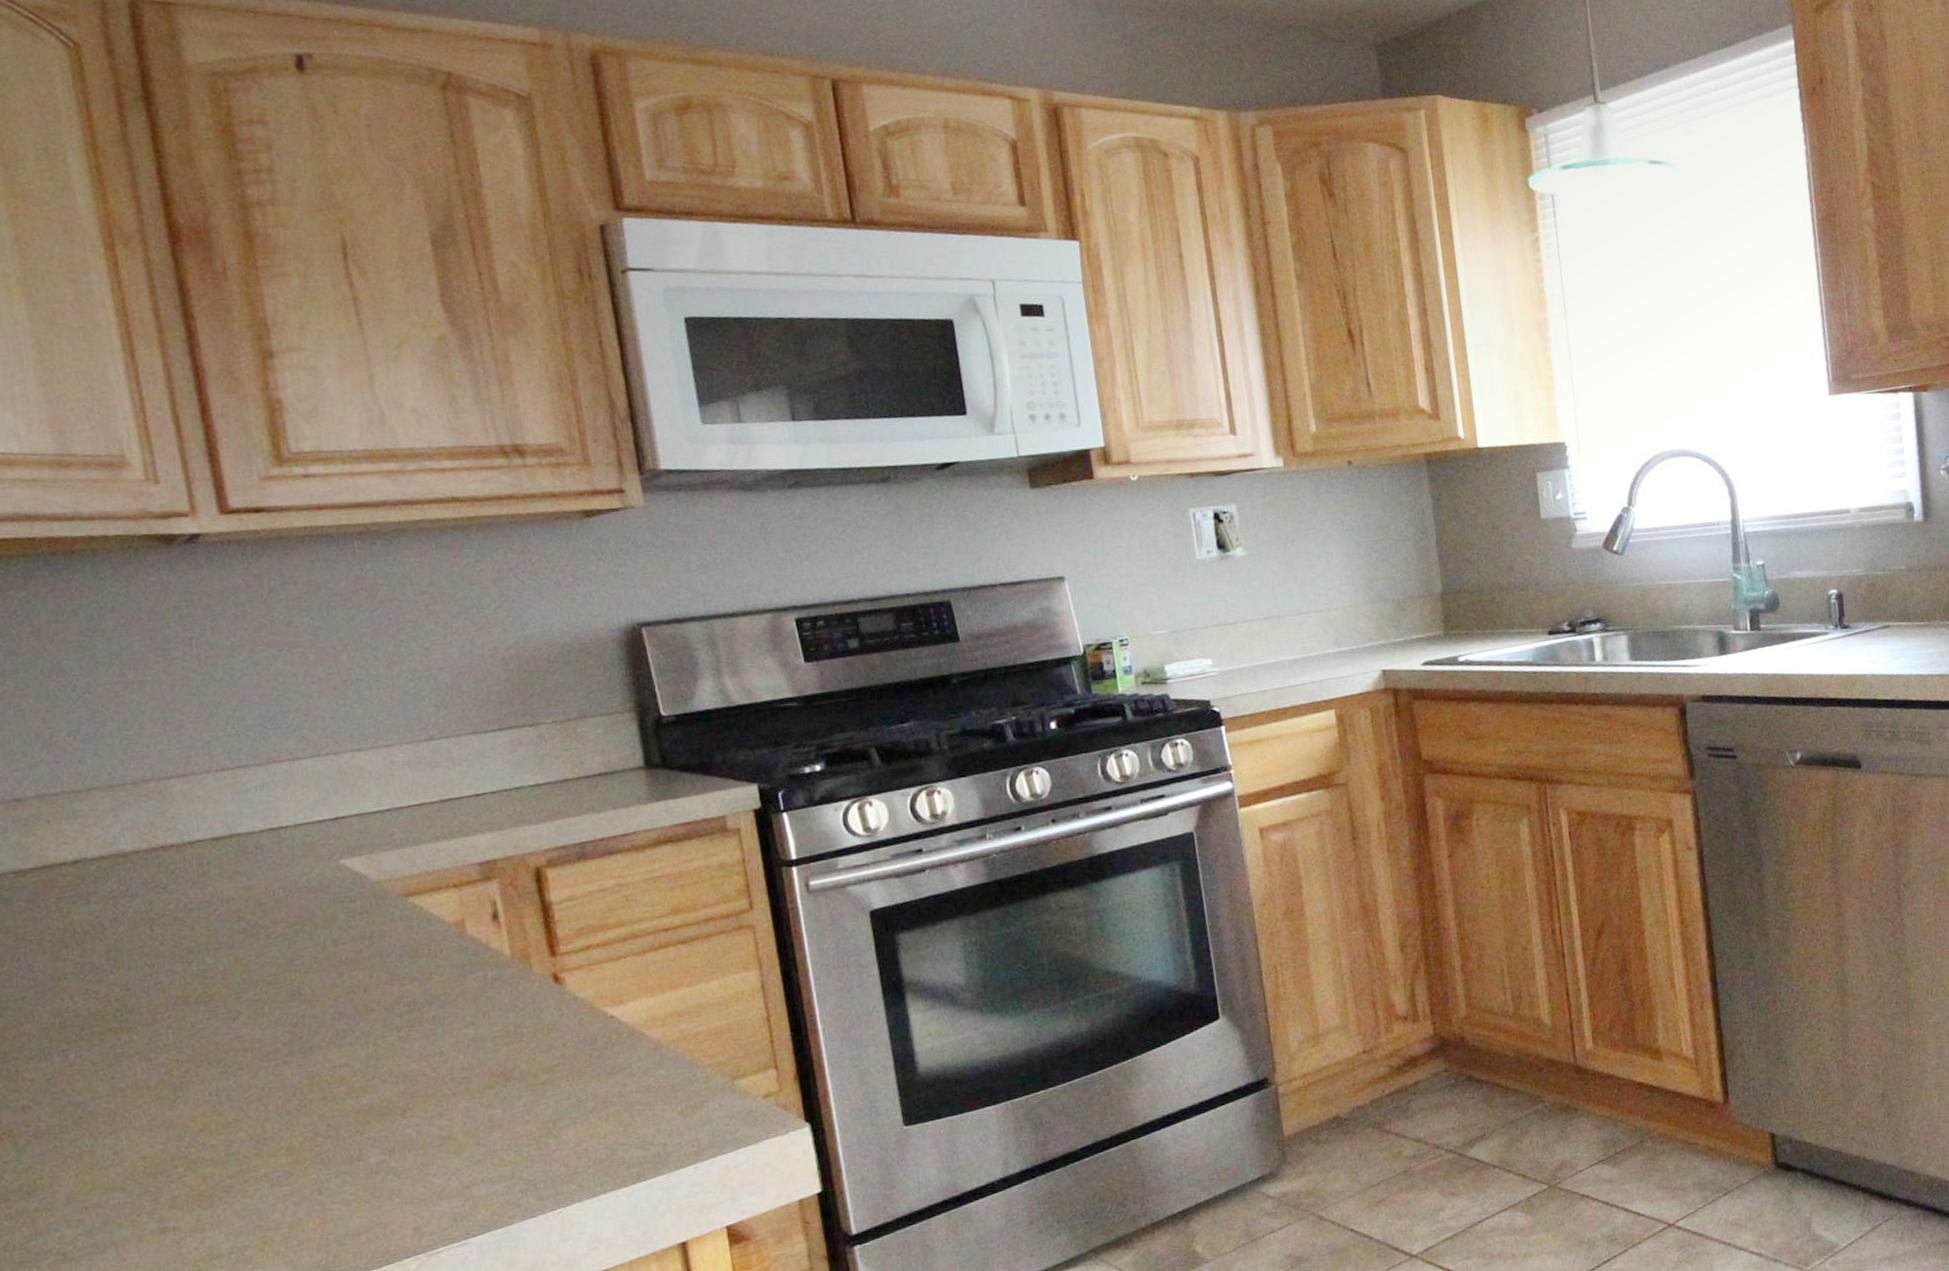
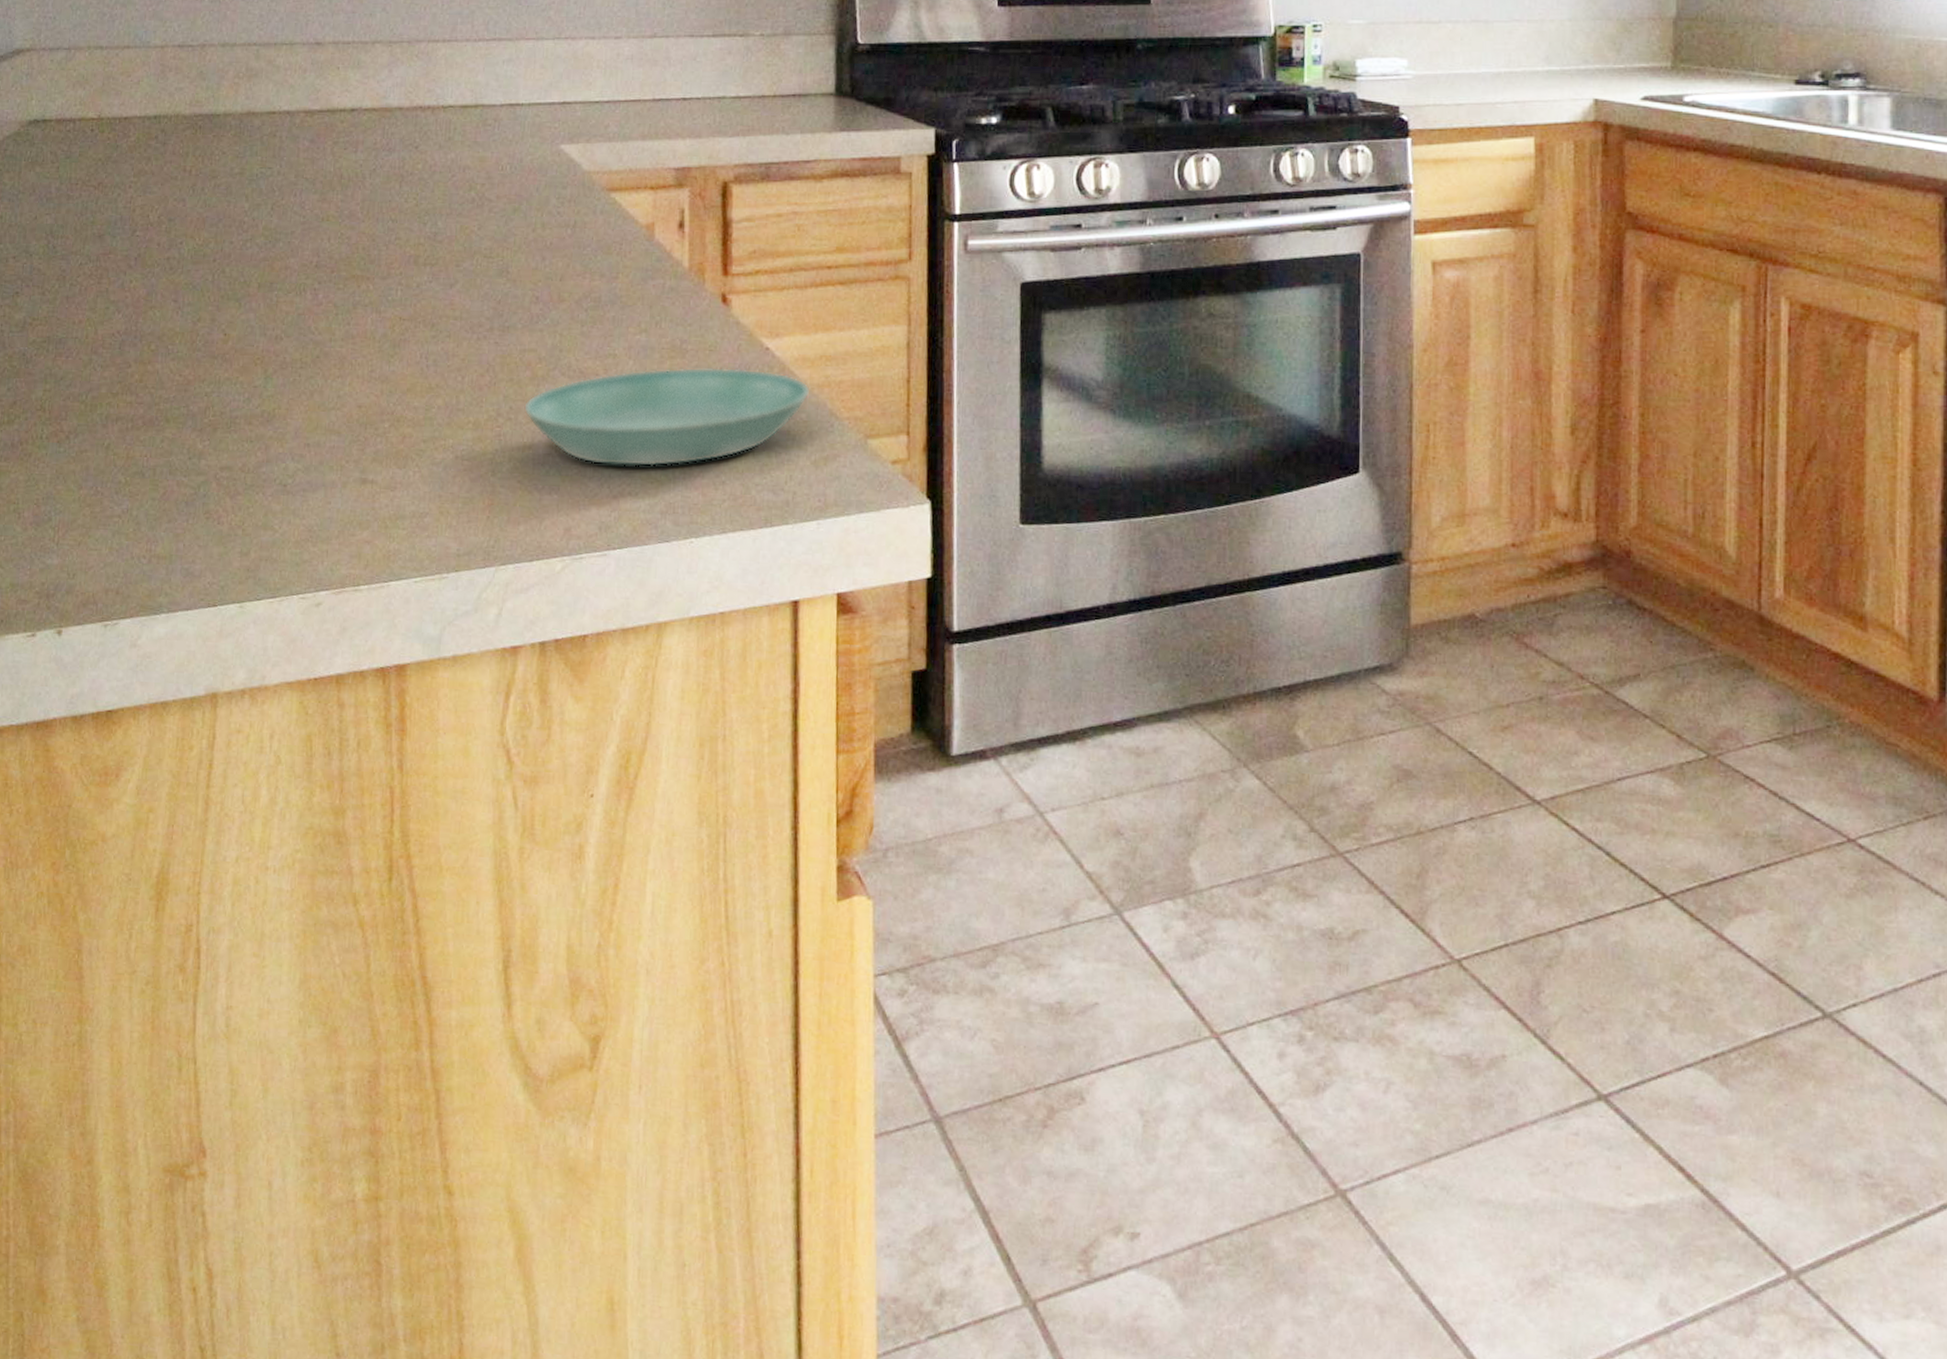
saucer: none [344,1036,666,1161] -> present [524,367,810,467]

